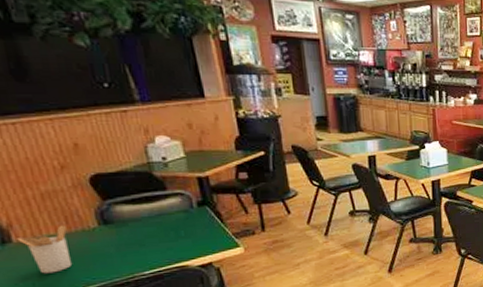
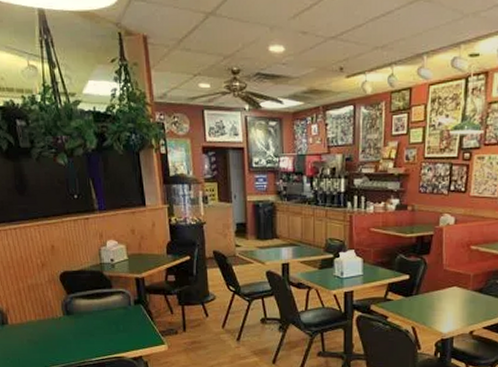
utensil holder: present [17,225,71,274] -> none [11,313,43,352]

